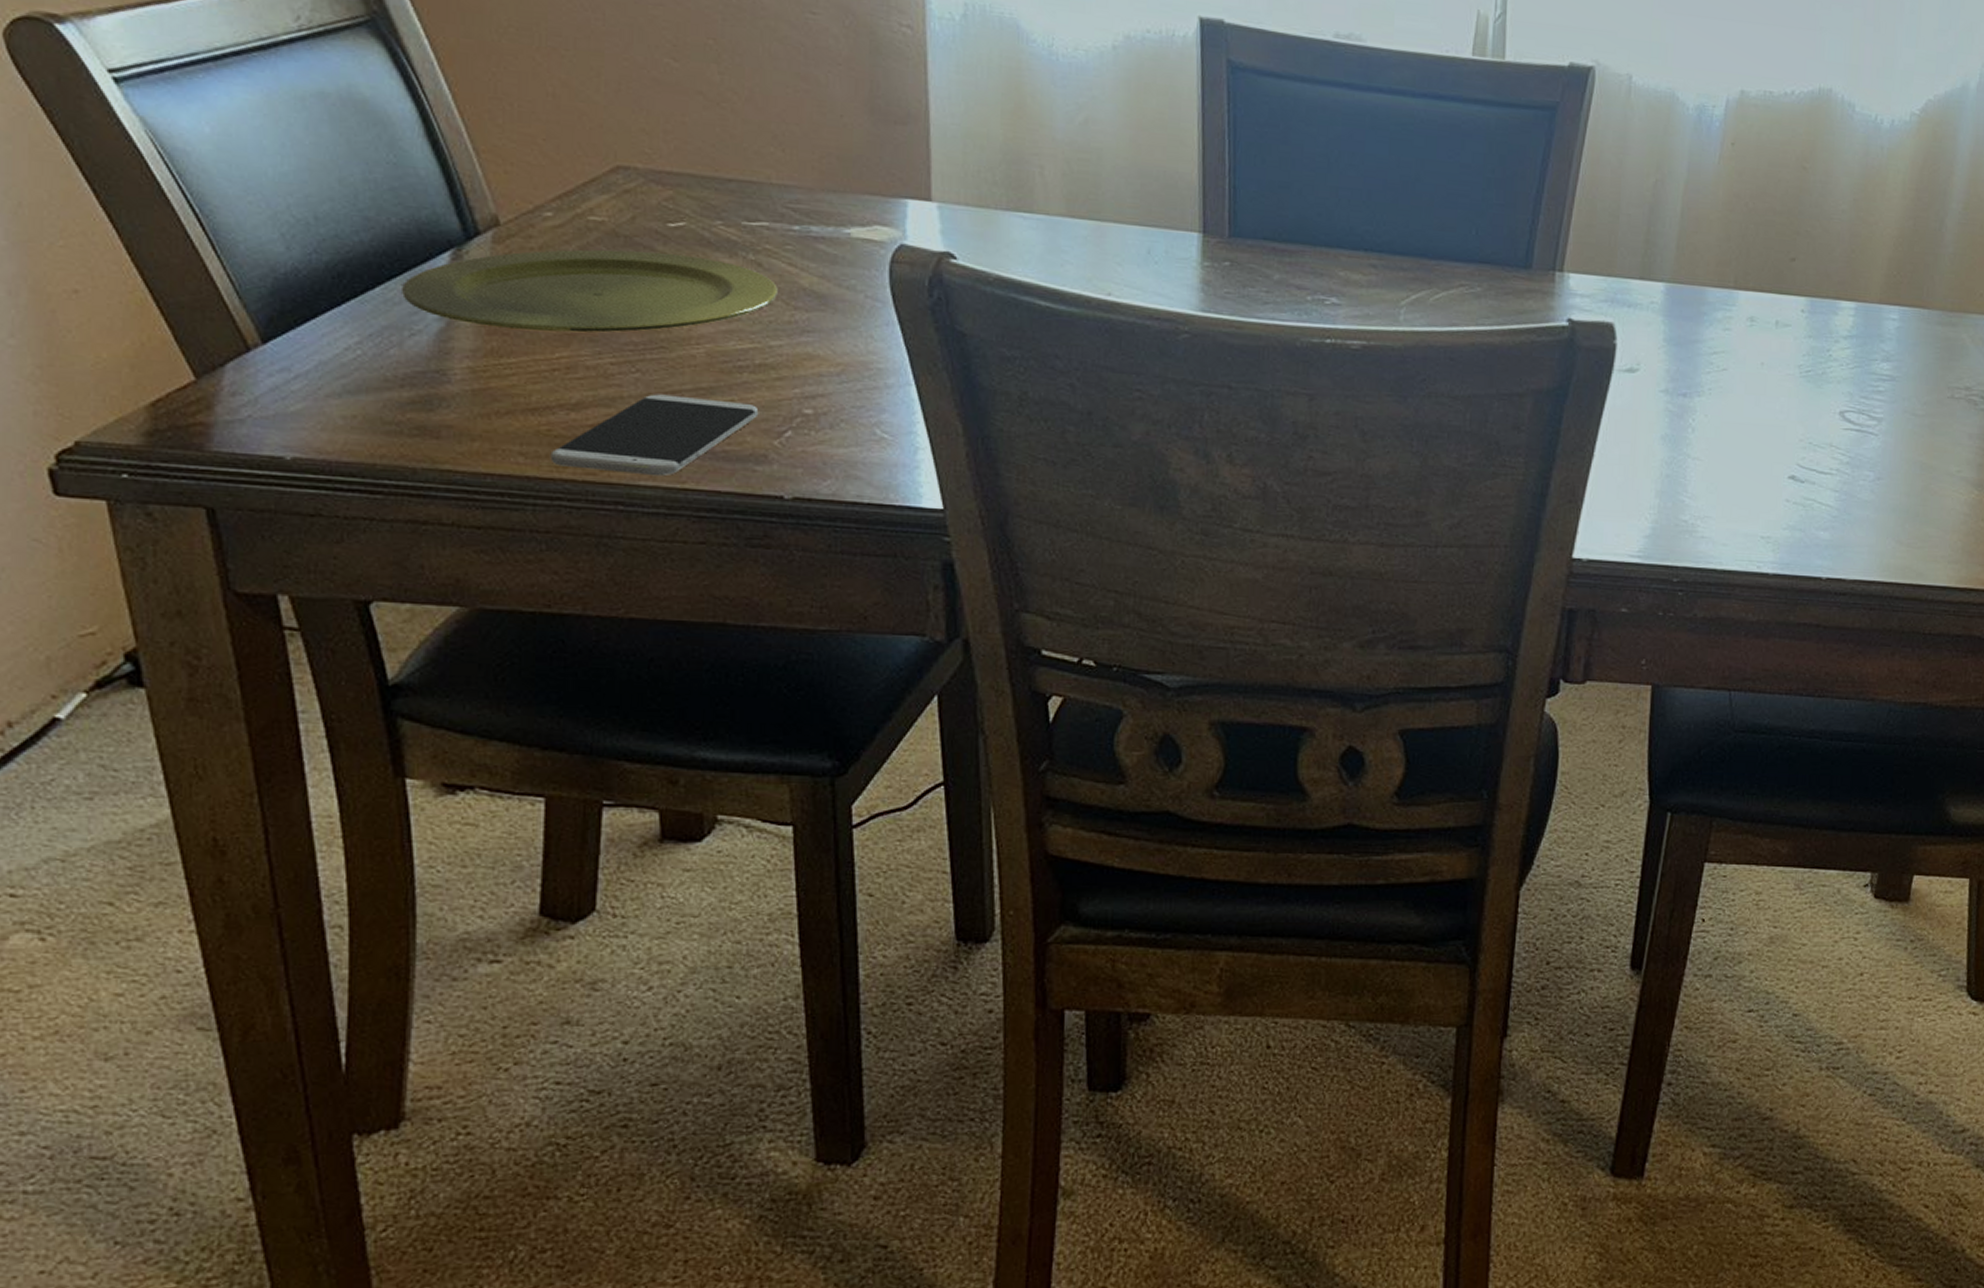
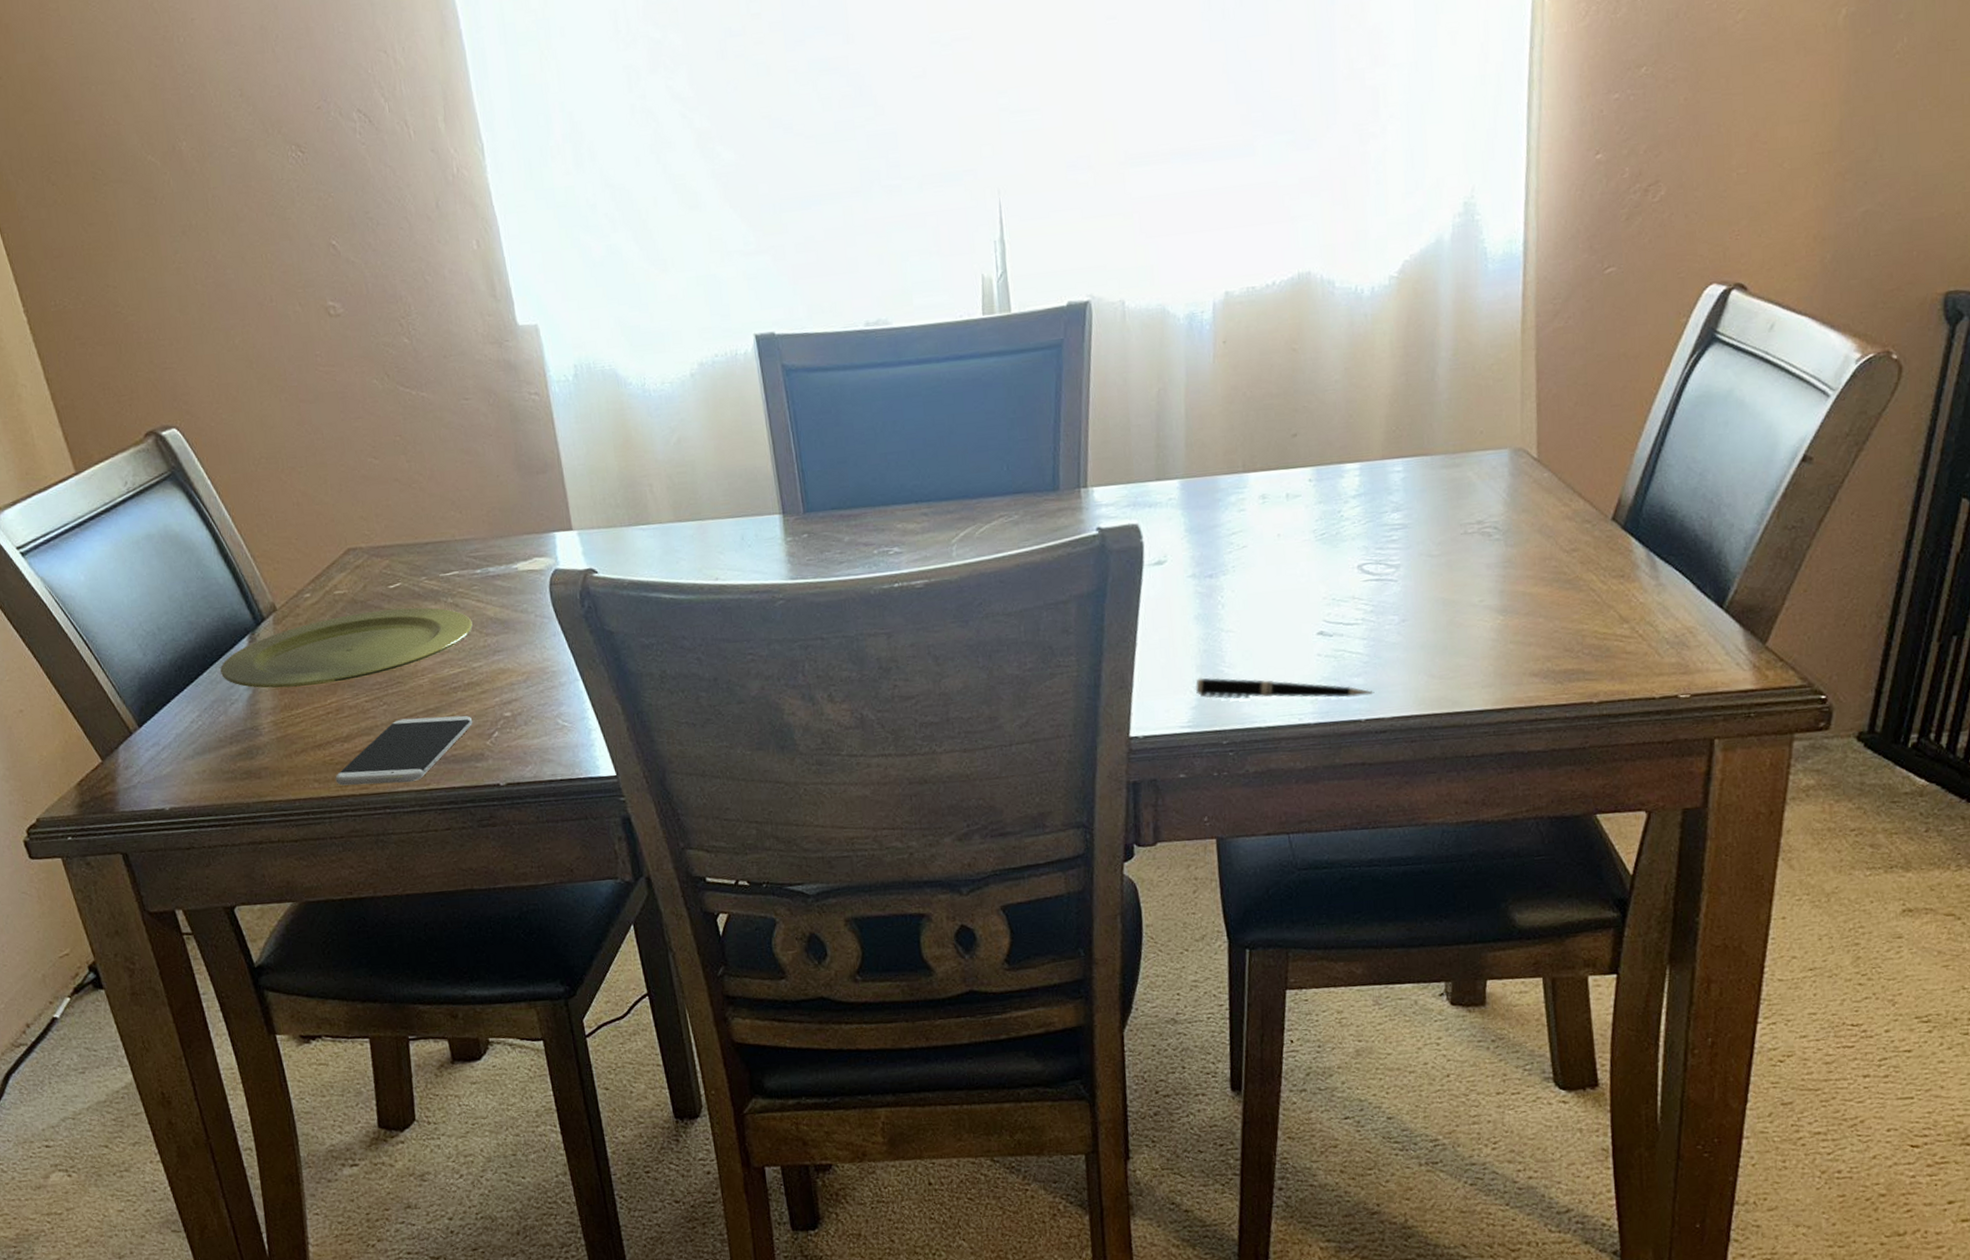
pen: none [1651,505,1839,553] -> present [1195,677,1375,699]

